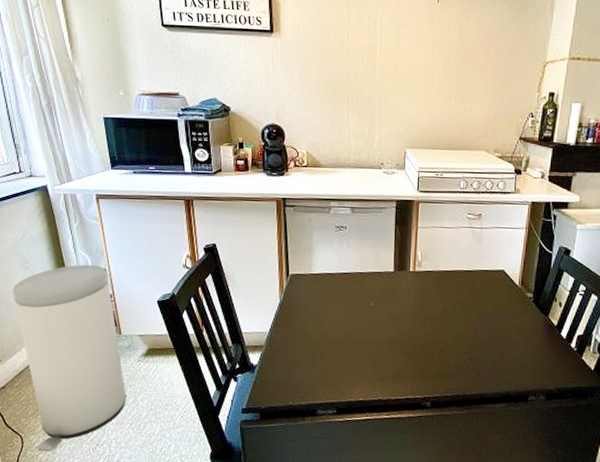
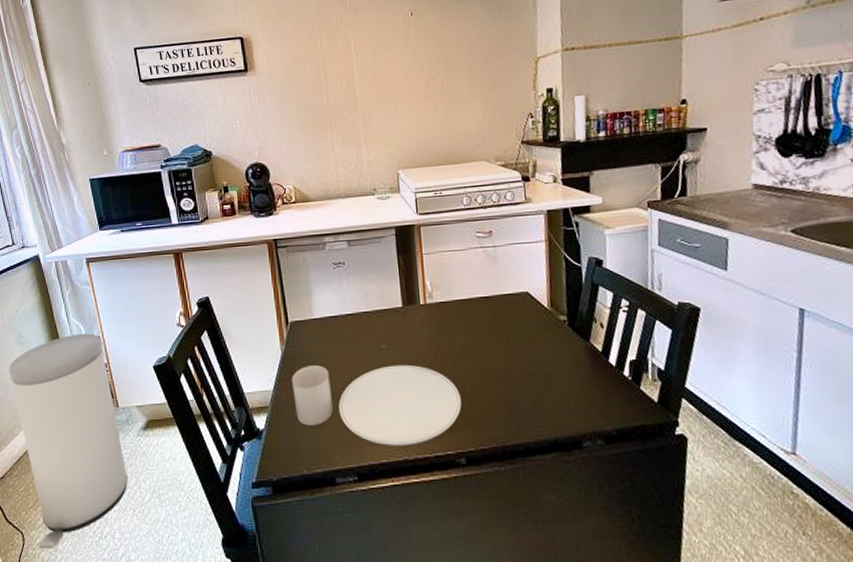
cup: none [286,314,322,366] -> present [291,365,334,426]
plate: none [326,320,434,389] -> present [338,364,462,446]

